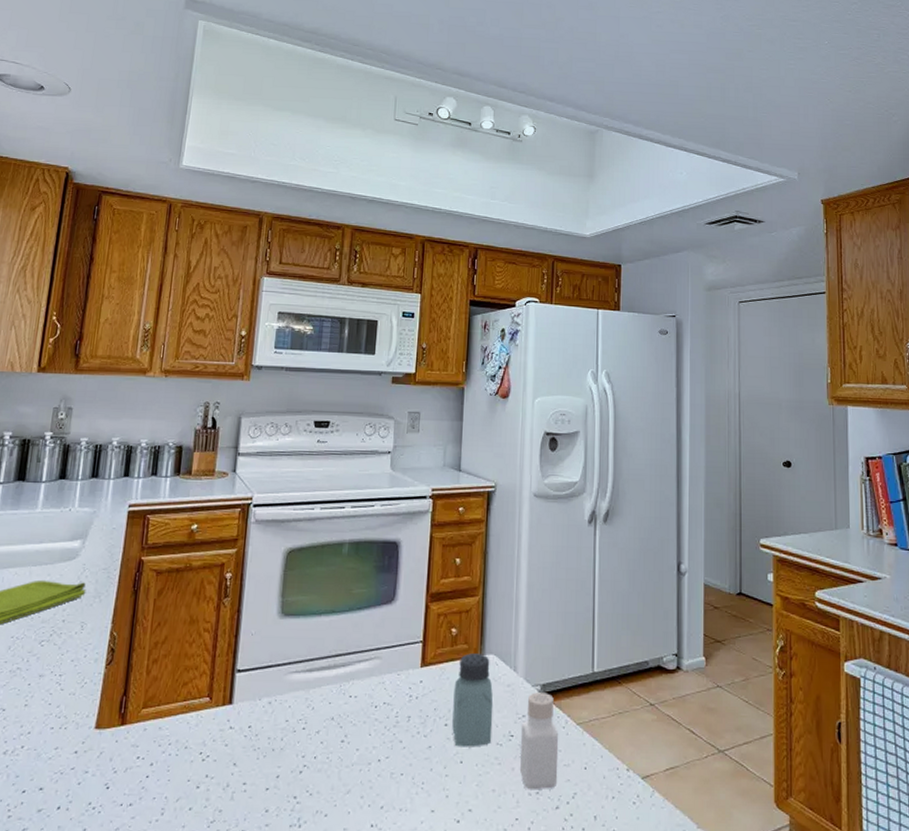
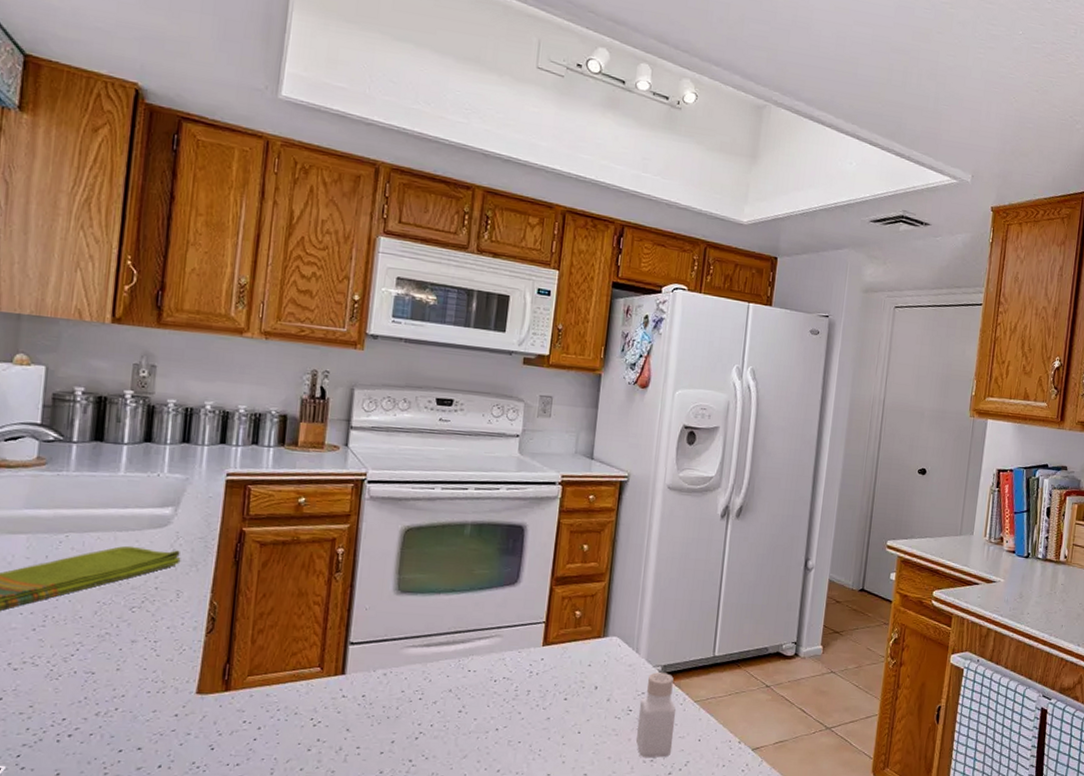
saltshaker: present [452,653,494,747] -> none [571,635,614,720]

